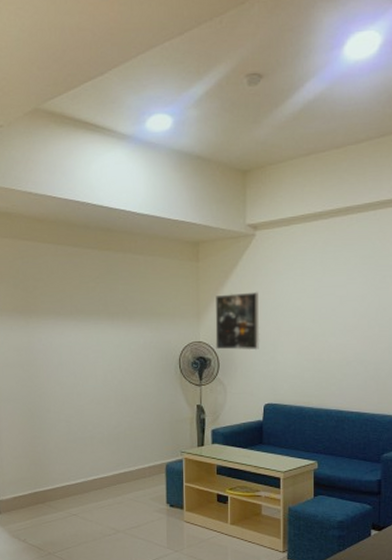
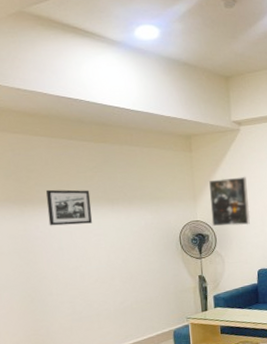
picture frame: none [49,300,92,339] -> present [45,189,93,226]

